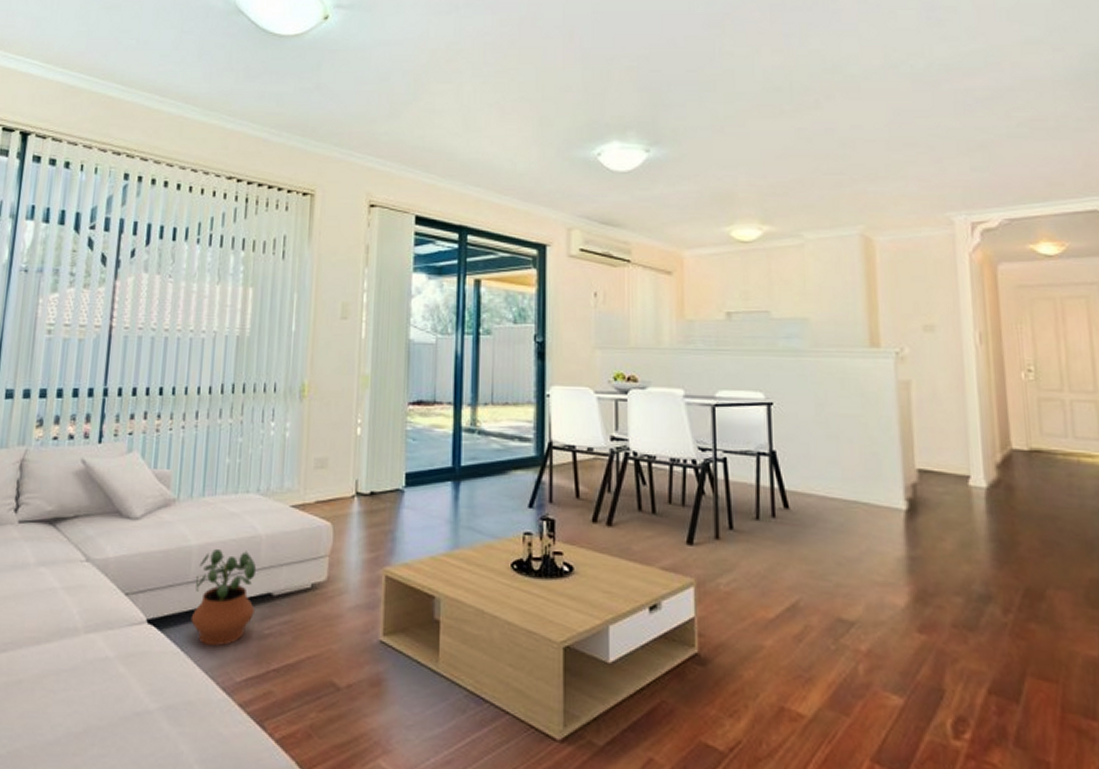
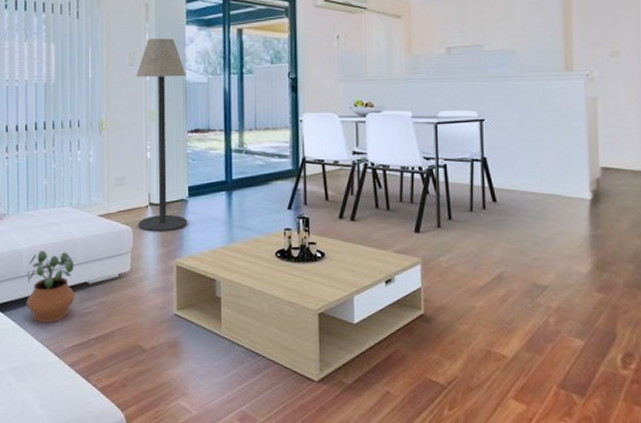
floor lamp: none [340,287,410,531] -> present [136,38,187,232]

